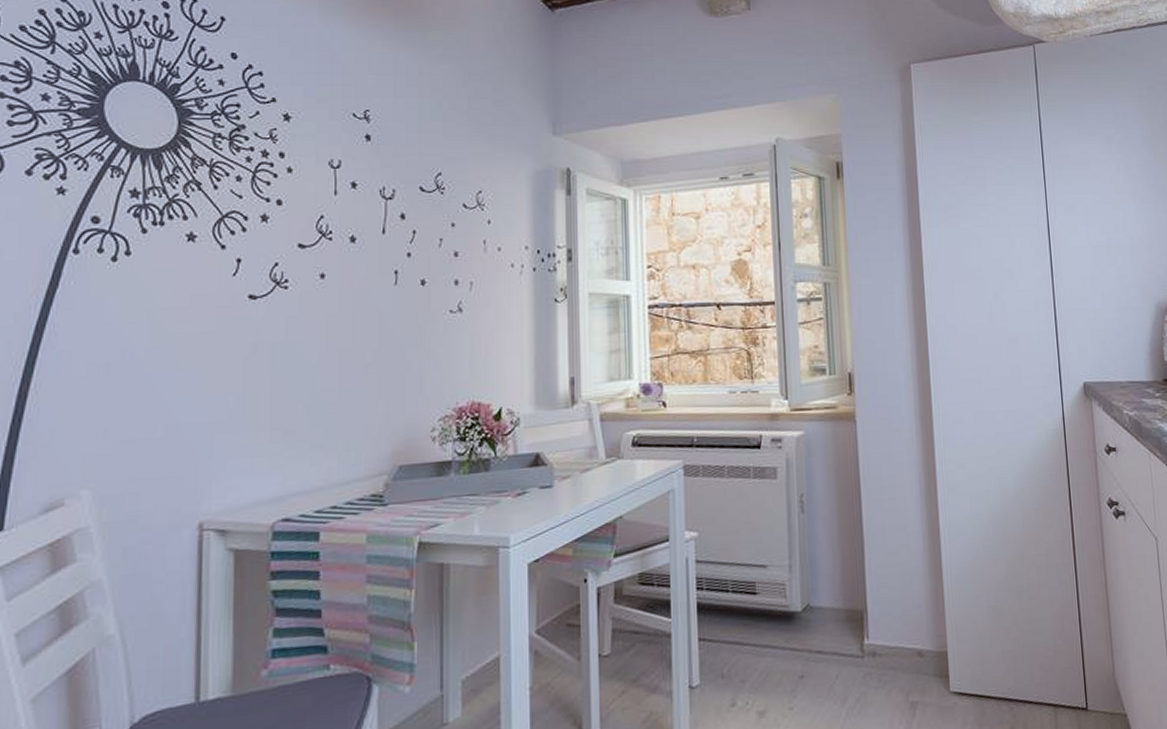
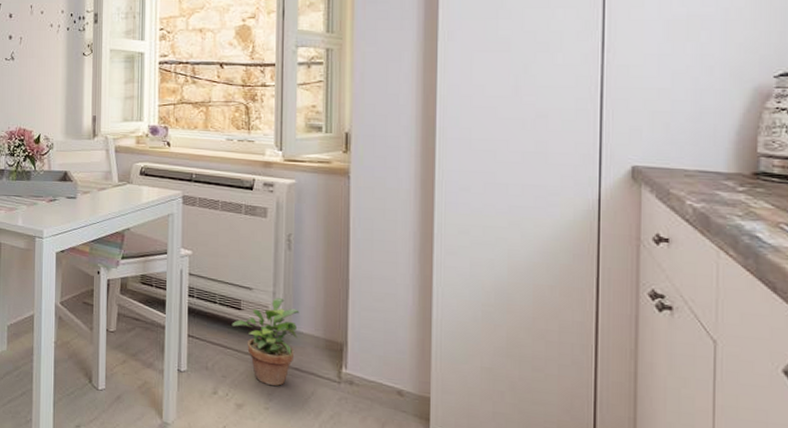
potted plant: none [747,570,818,679] -> present [232,297,300,386]

